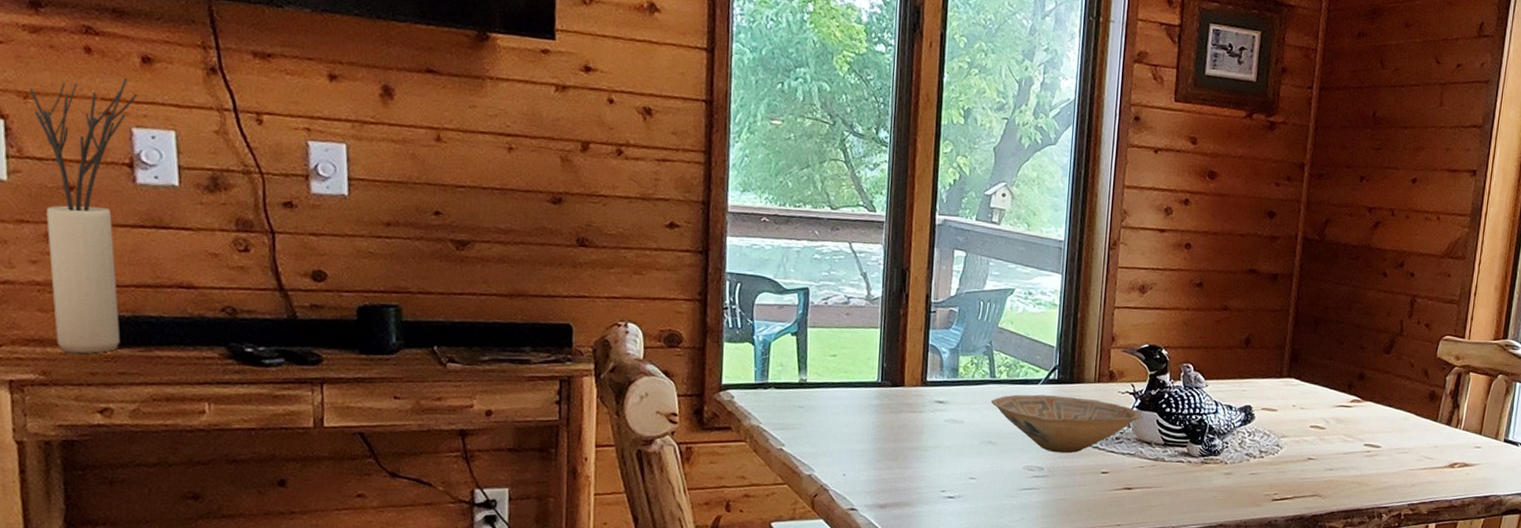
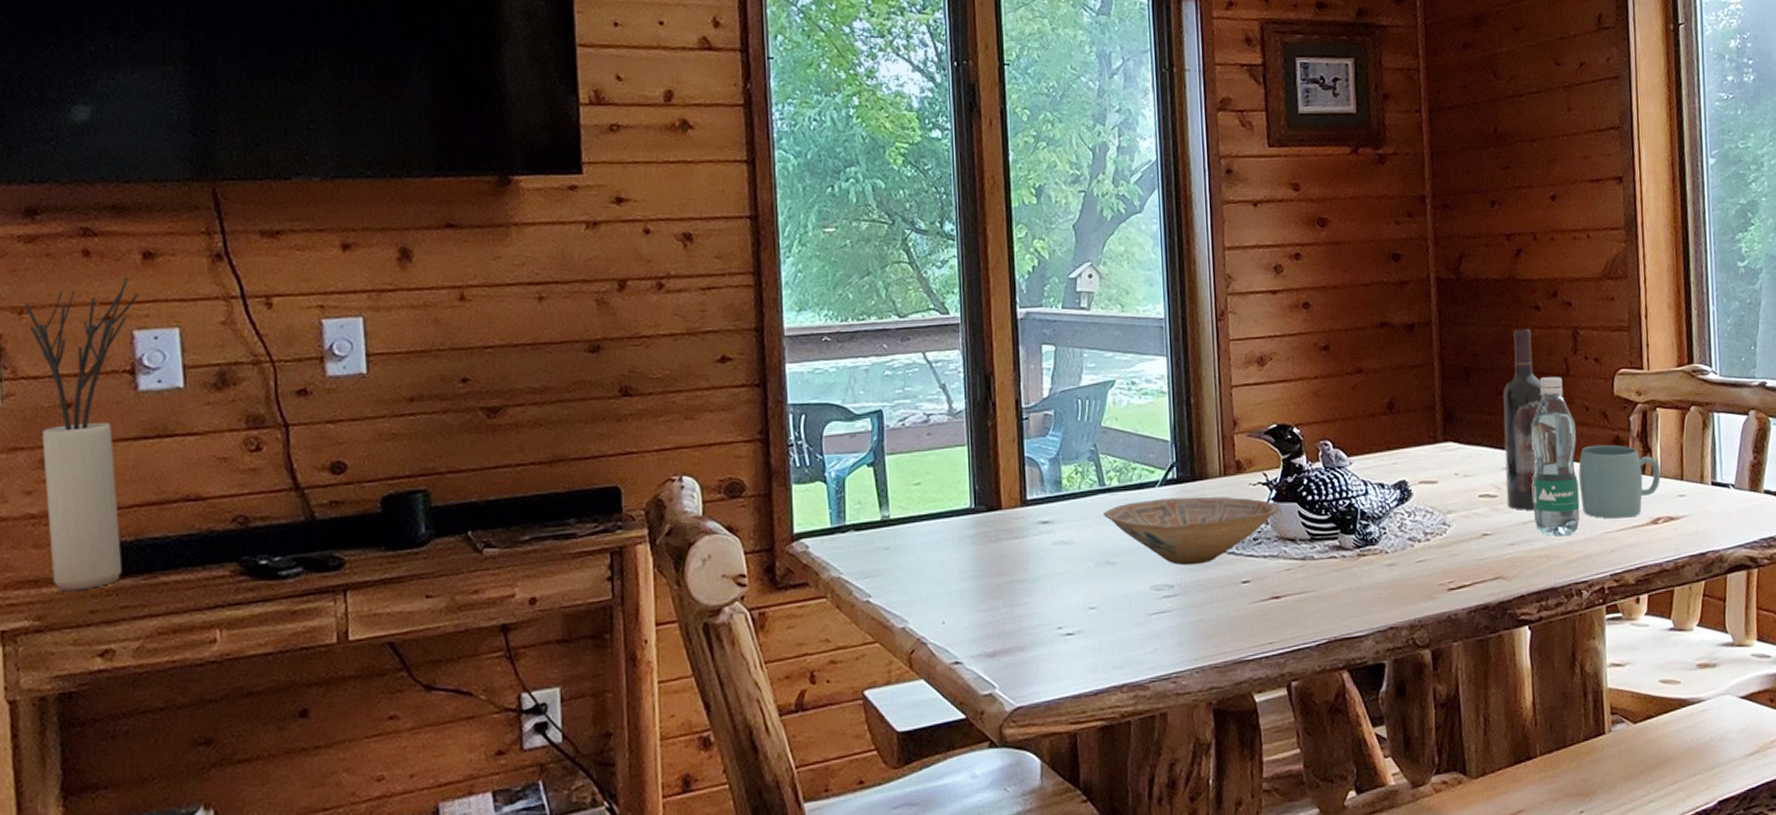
wine bottle: none [1332,290,1378,443] -> present [1502,328,1542,510]
bottle: none [1352,334,1401,468] -> present [1530,377,1580,536]
mug: none [1394,396,1464,460] -> present [1578,444,1661,519]

